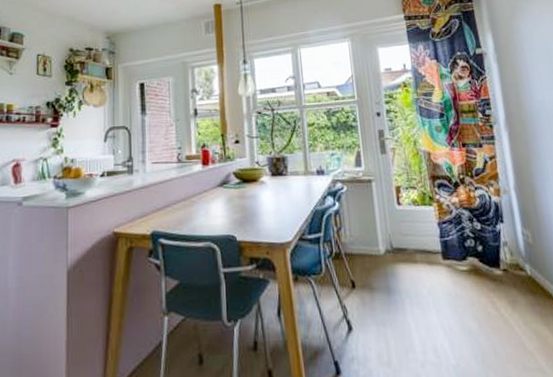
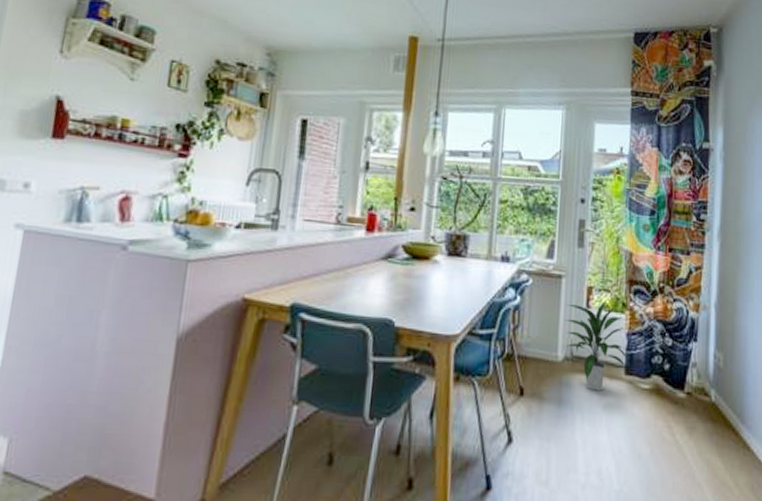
indoor plant: none [380,197,443,277] -> present [565,301,628,391]

